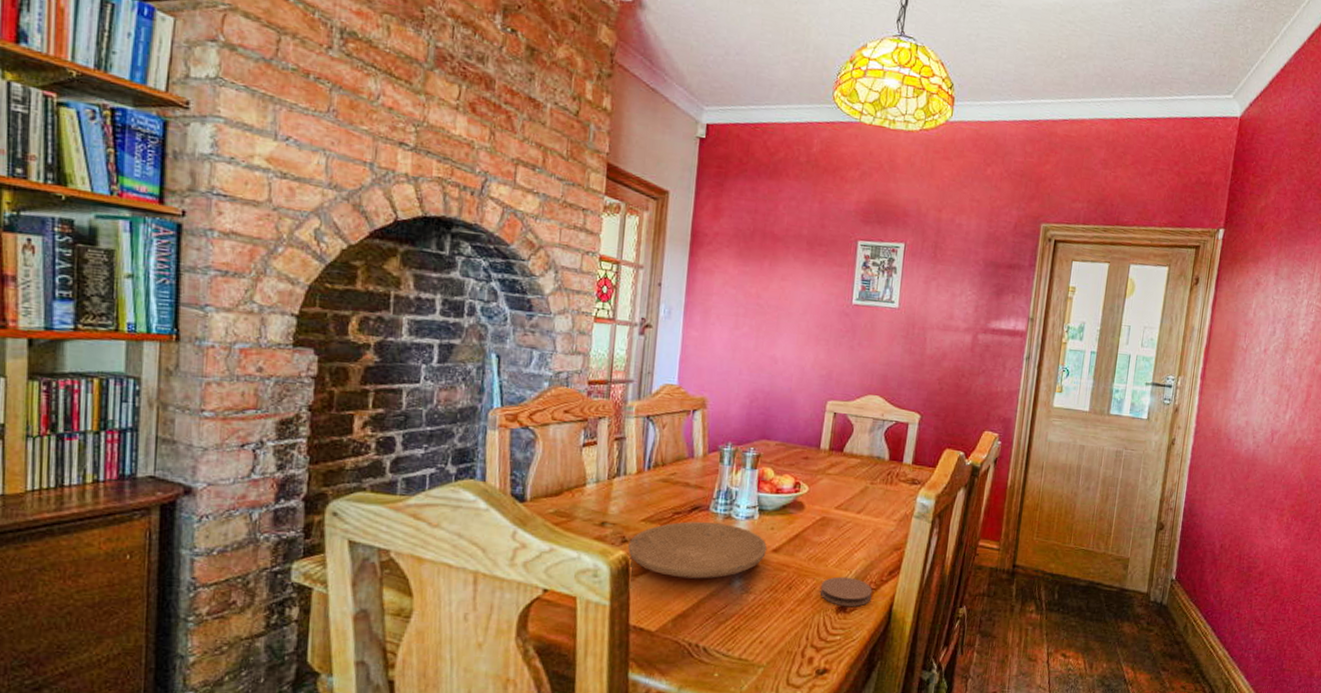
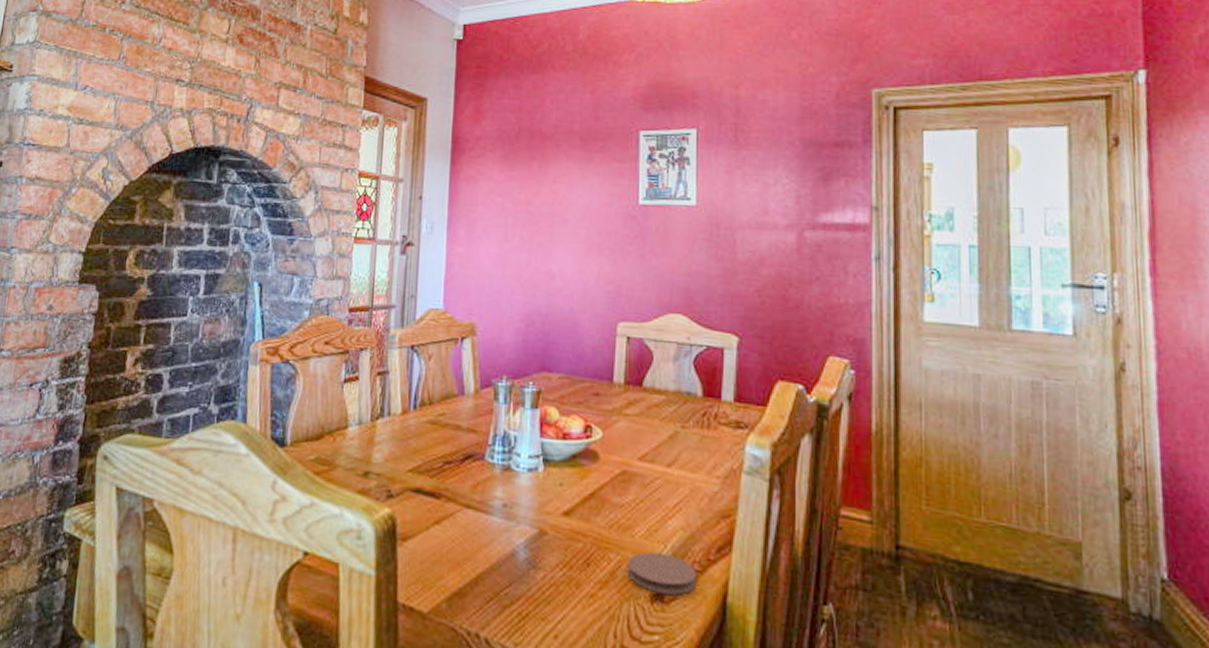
plate: present [628,521,768,579] -> none [394,473,557,548]

